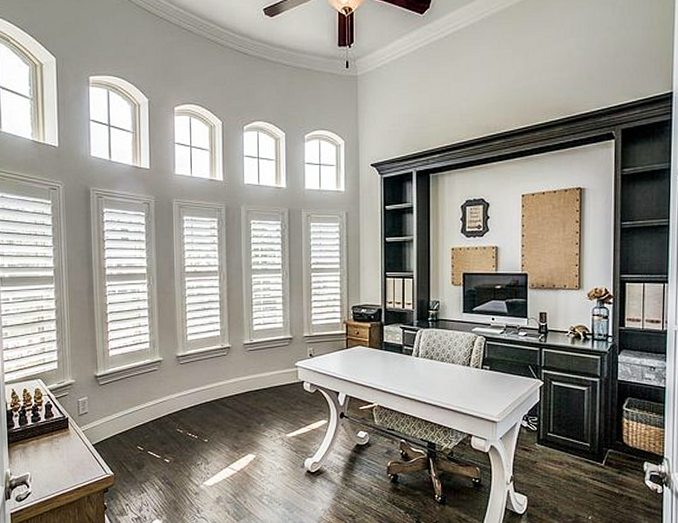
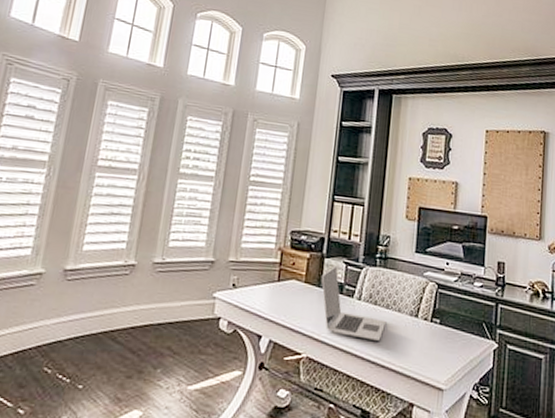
laptop: none [382,332,442,388] -> present [321,266,386,341]

